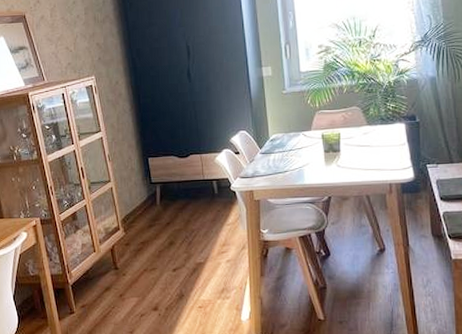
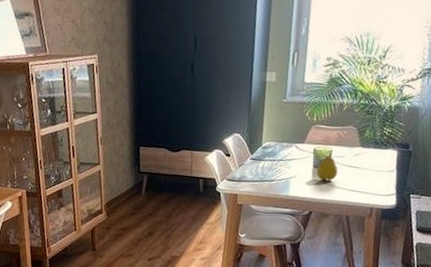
fruit: none [328,137,350,164] -> present [316,154,338,181]

